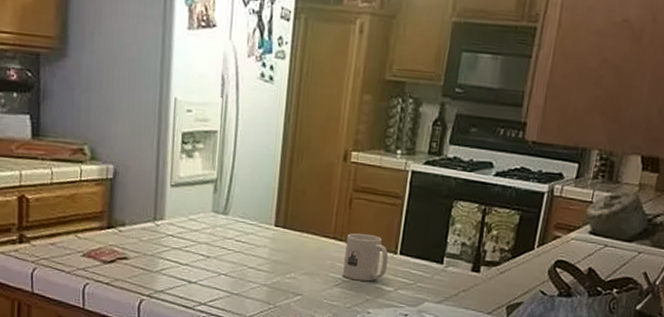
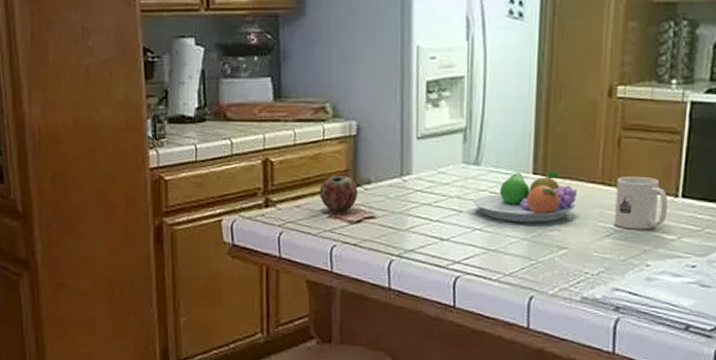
apple: none [74,215,112,252] -> present [319,174,358,212]
fruit bowl: none [220,223,312,271] -> present [473,171,577,222]

